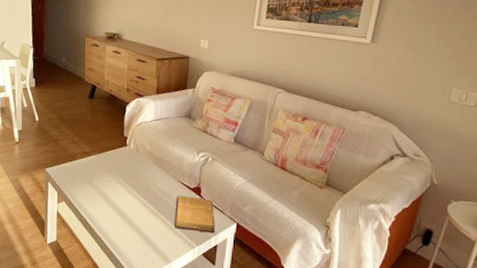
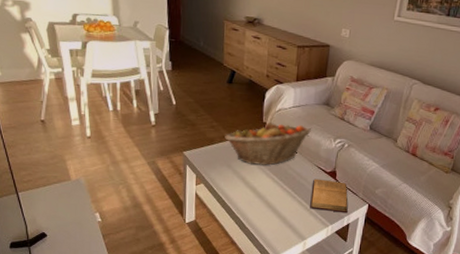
fruit basket: none [86,137,173,182] -> present [225,122,311,166]

